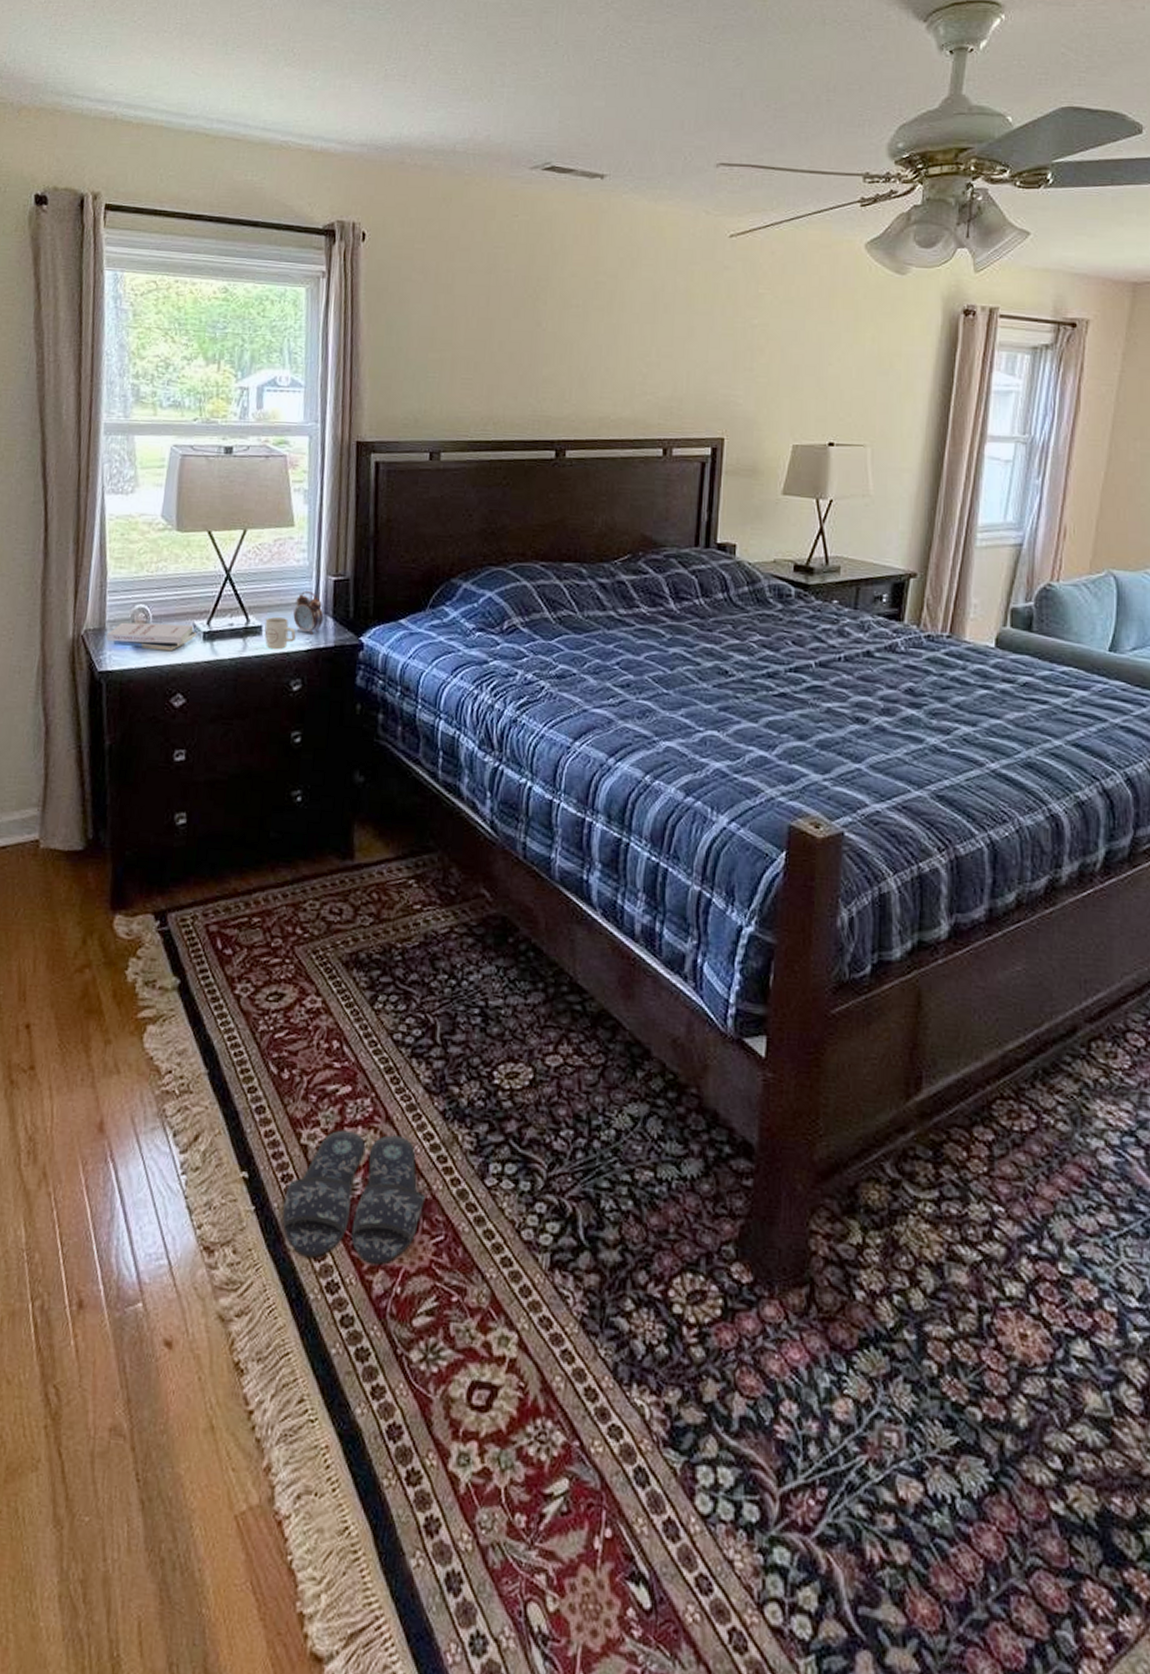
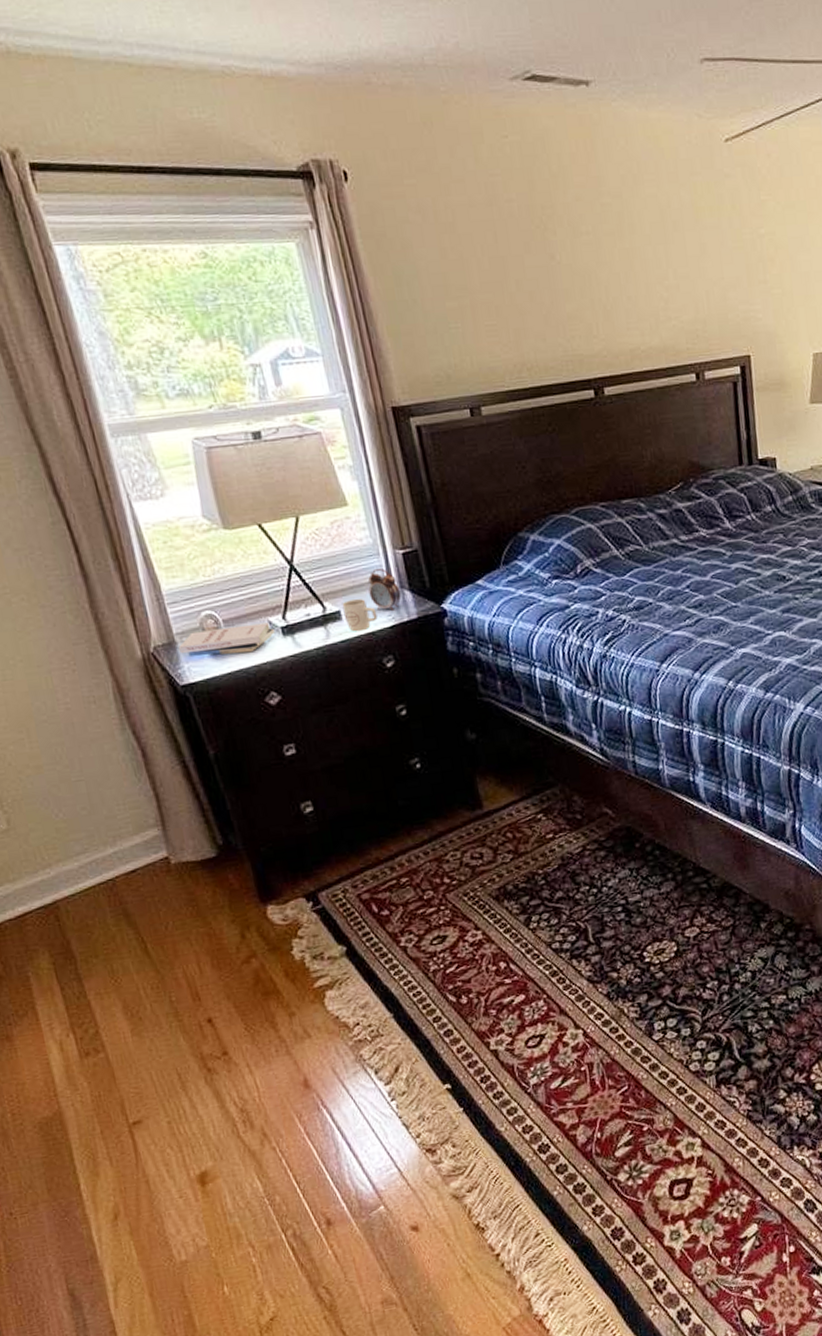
slippers: present [282,1129,426,1265] -> none [487,1021,607,1133]

